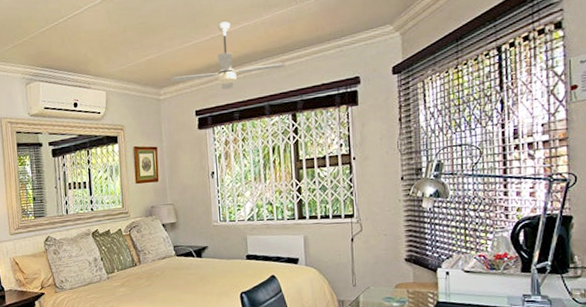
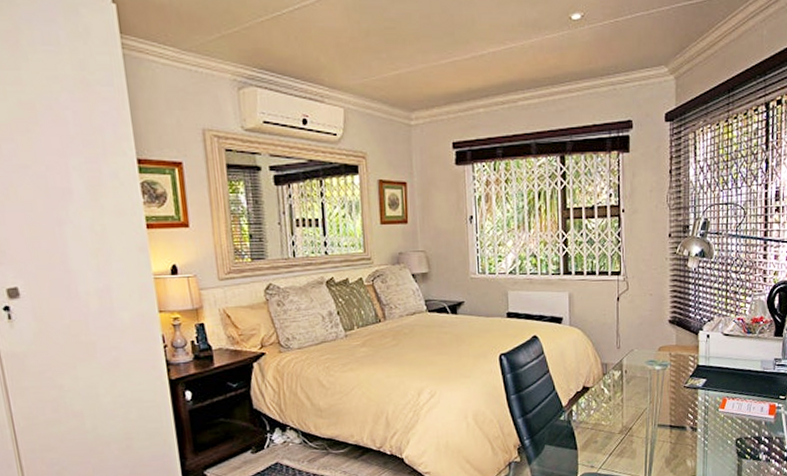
ceiling fan: present [170,21,286,90] -> none [424,39,555,120]

